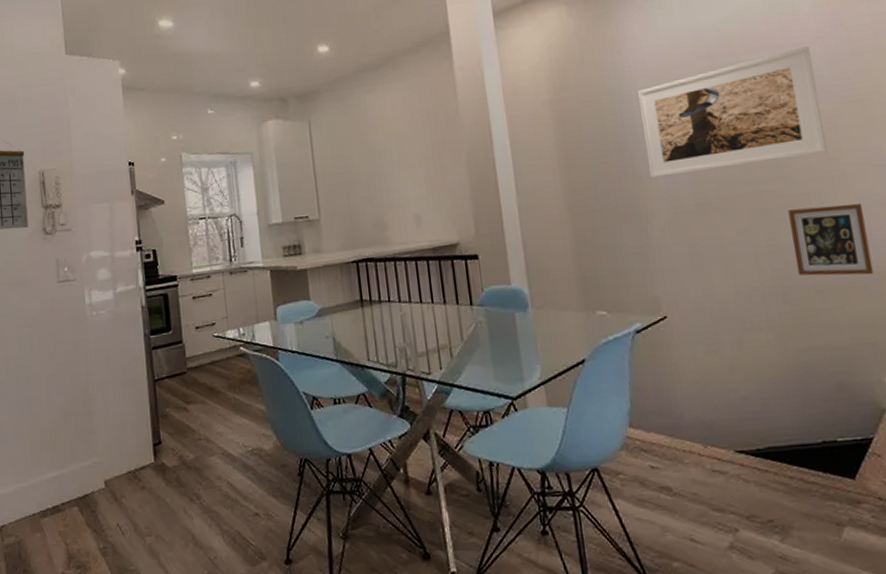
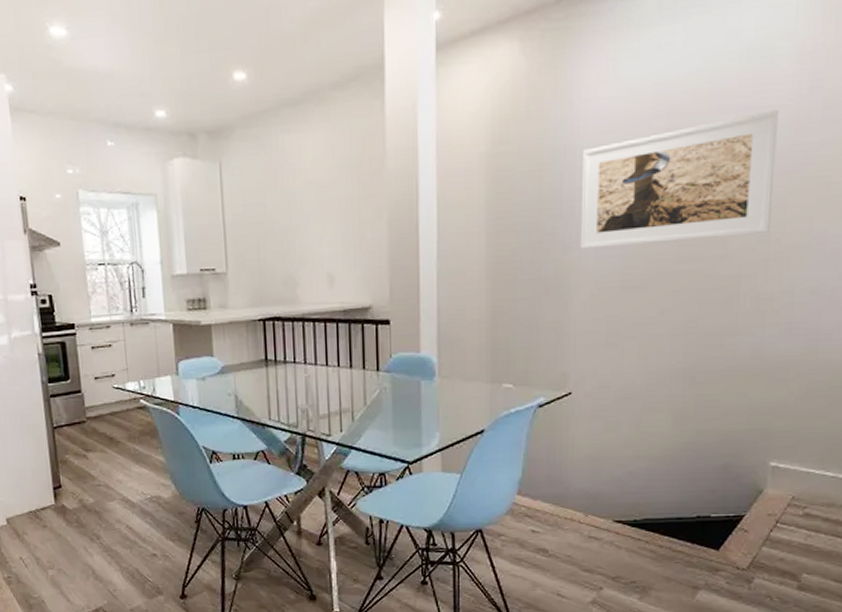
picture frame: present [788,203,874,276] -> none [710,289,790,363]

